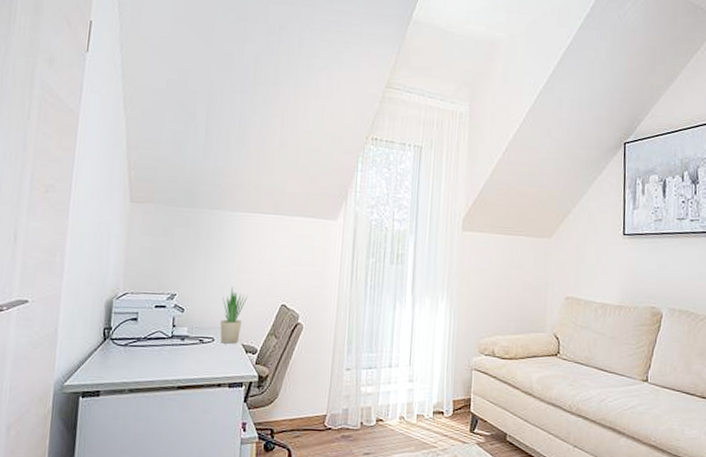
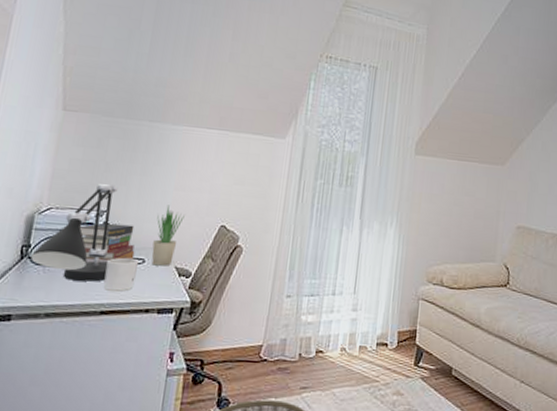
desk lamp: none [112,269,185,360] -> present [30,184,118,282]
books: none [154,305,205,343] -> present [80,222,135,263]
mug: none [178,336,209,368] -> present [103,257,140,292]

